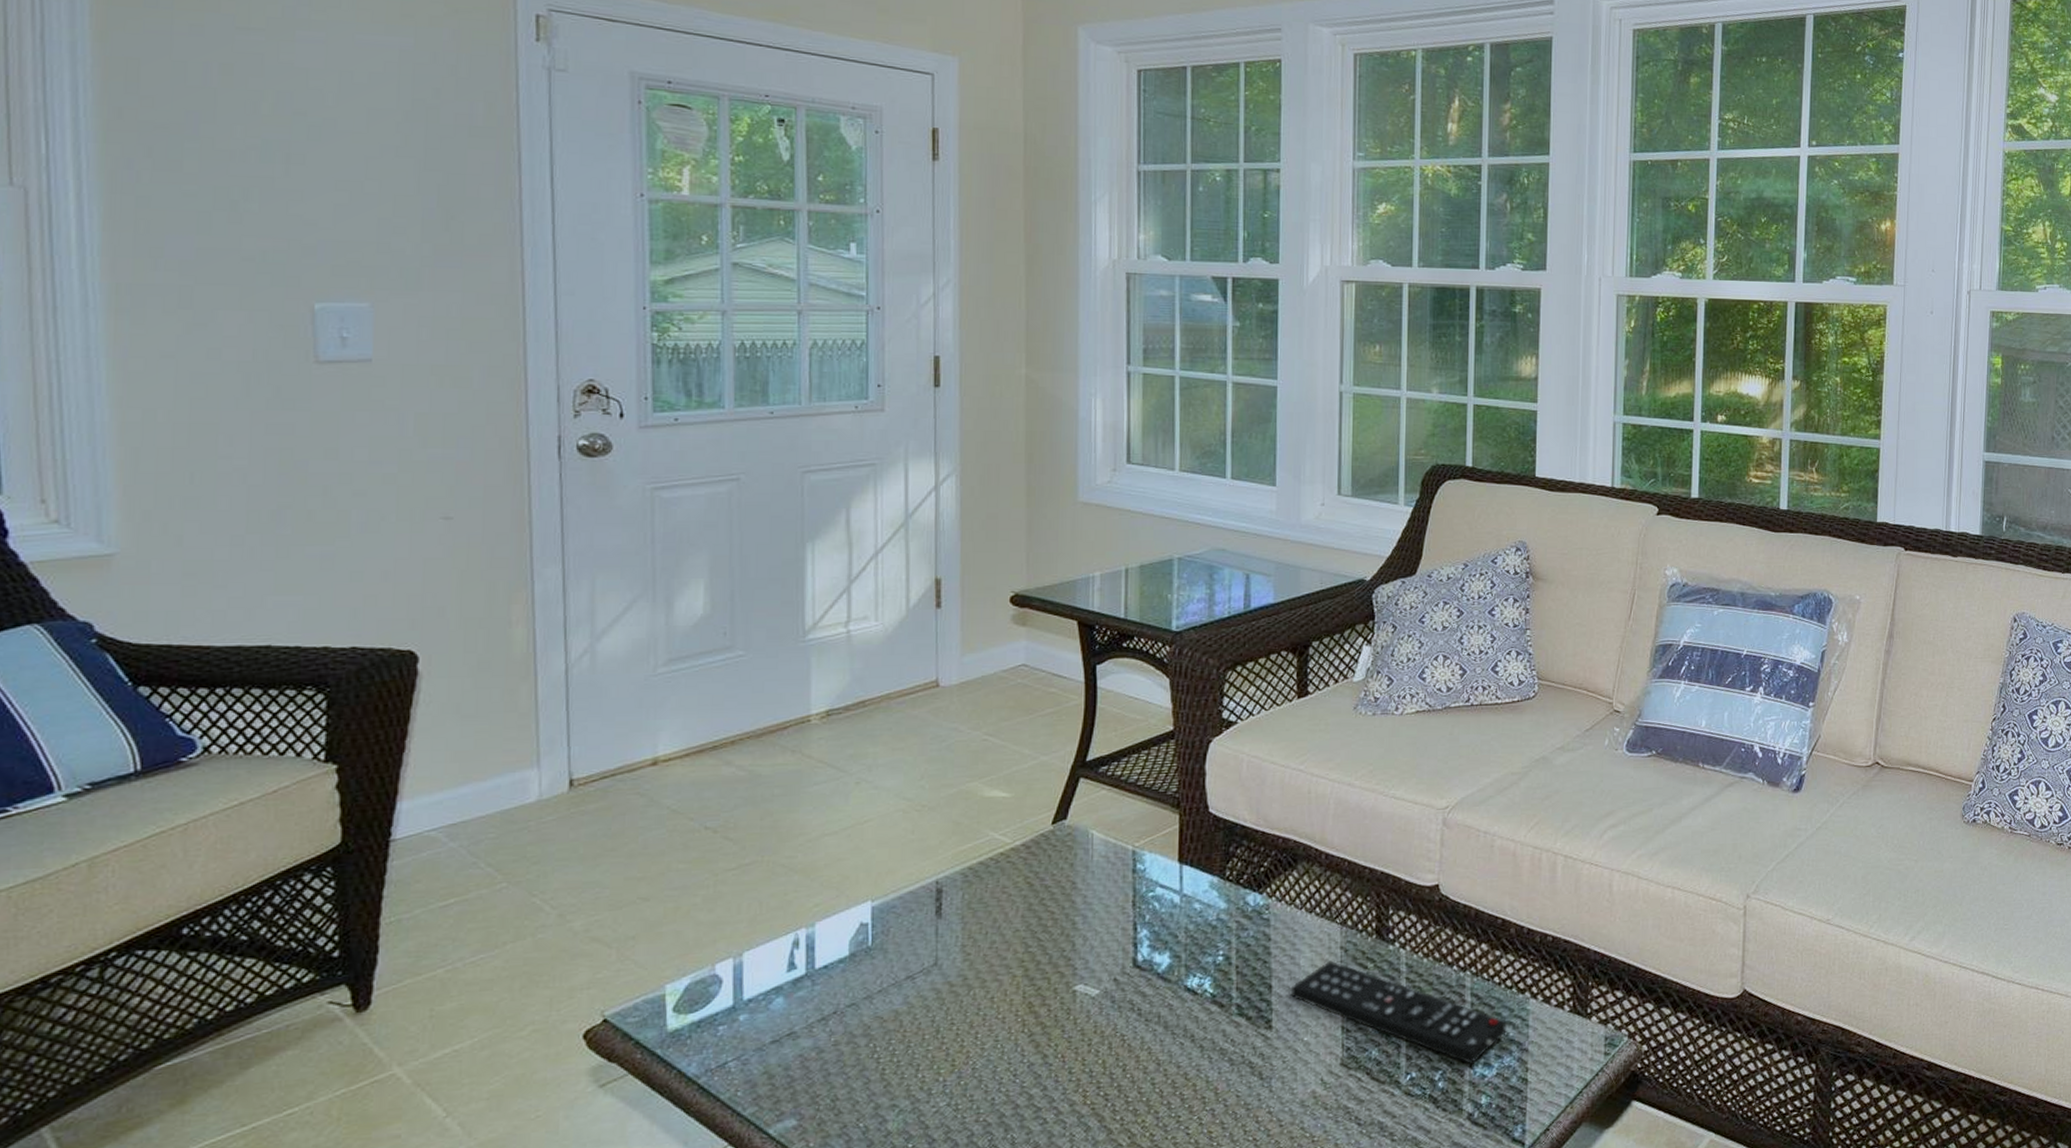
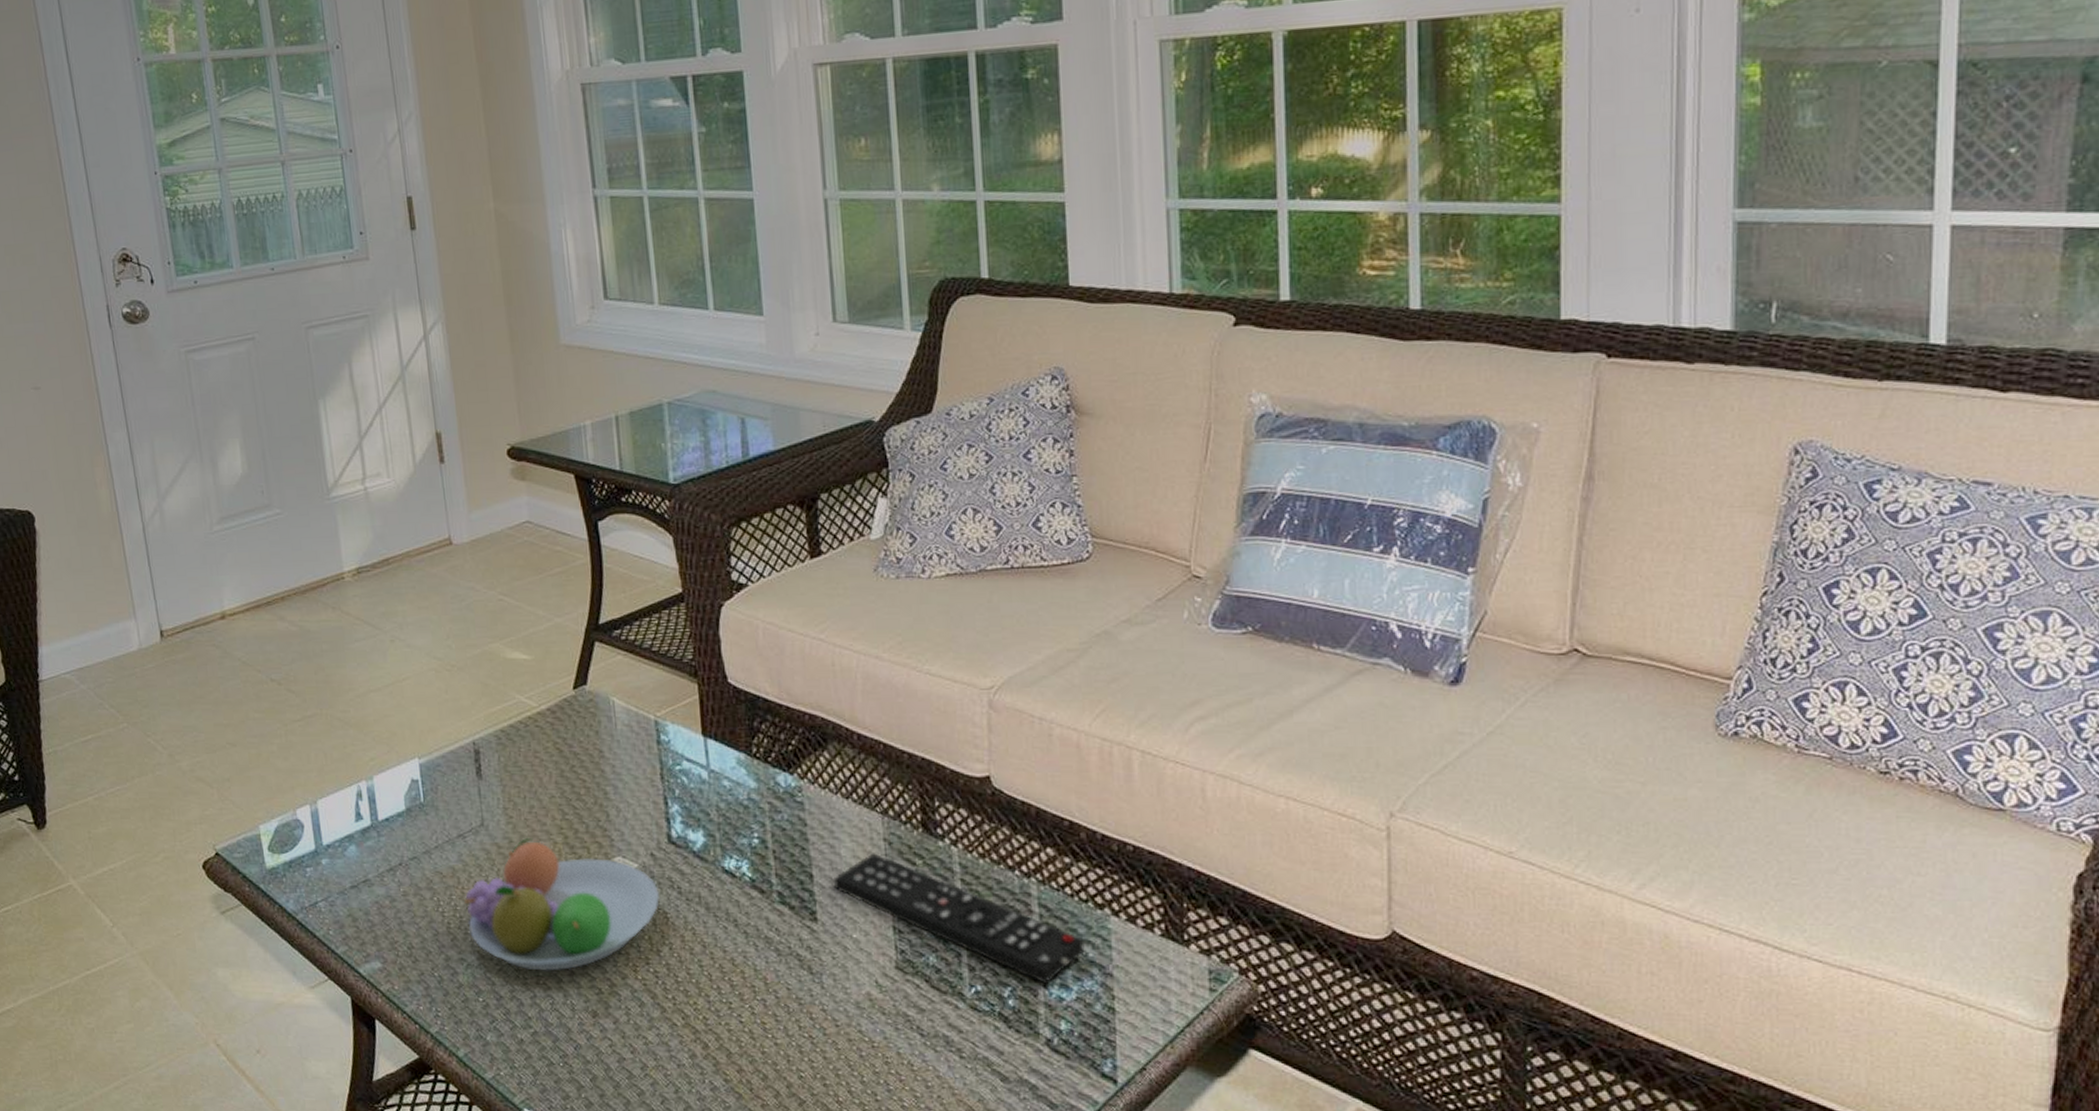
fruit bowl: none [903,972,1118,1108] -> present [463,837,659,971]

